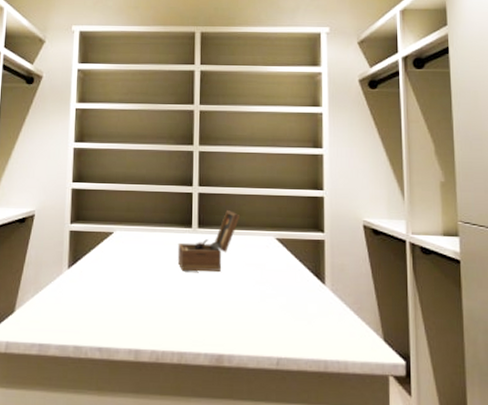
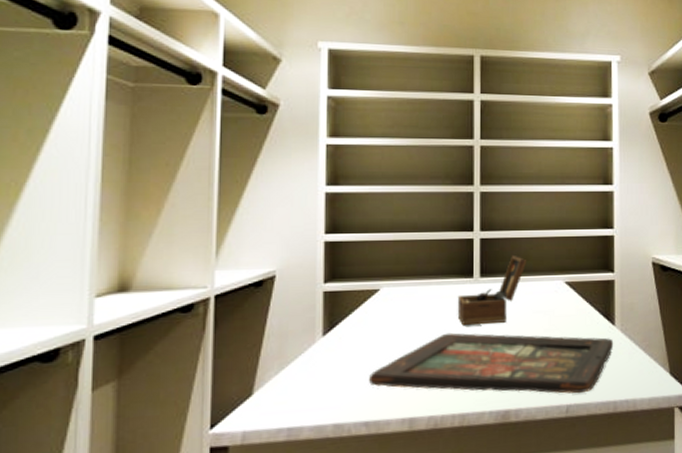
decorative tray: none [103,276,324,348] -> present [369,332,614,394]

